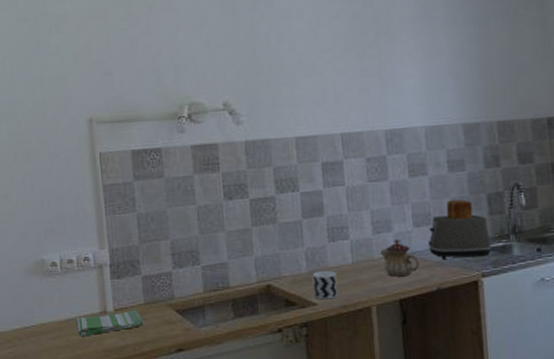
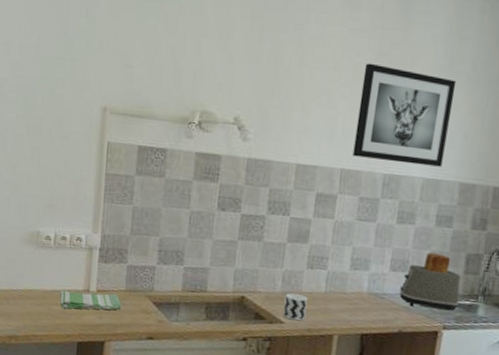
wall art: none [342,24,441,119] -> present [352,63,457,167]
teapot: present [380,240,419,277] -> none [353,279,388,314]

